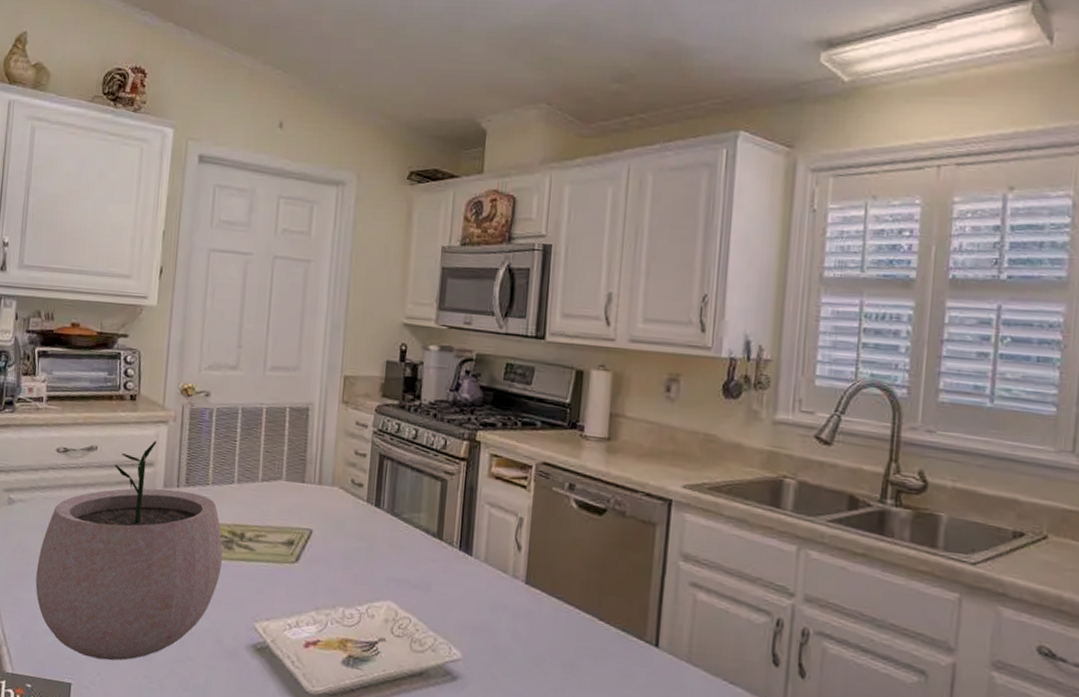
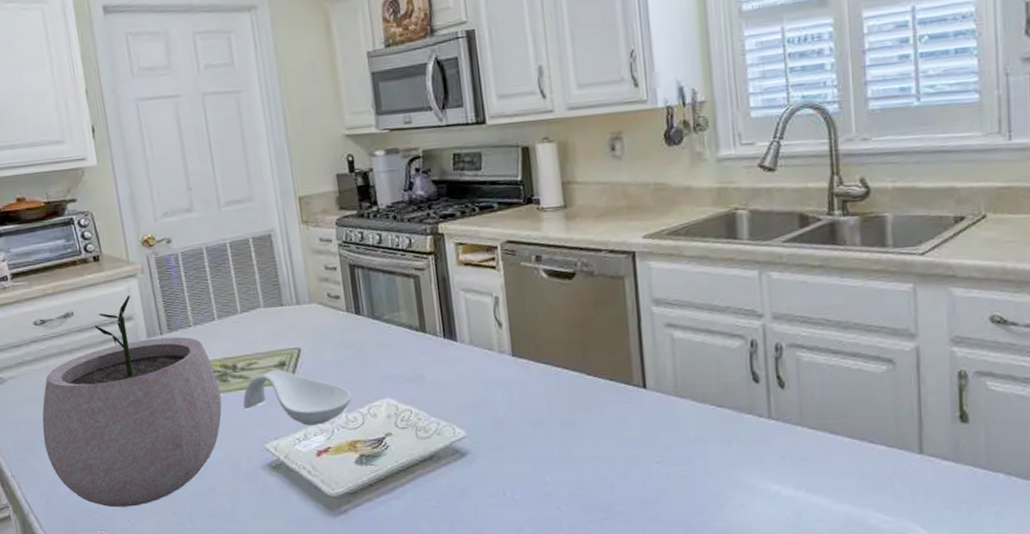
spoon rest: none [242,547,354,615] -> present [243,370,352,426]

